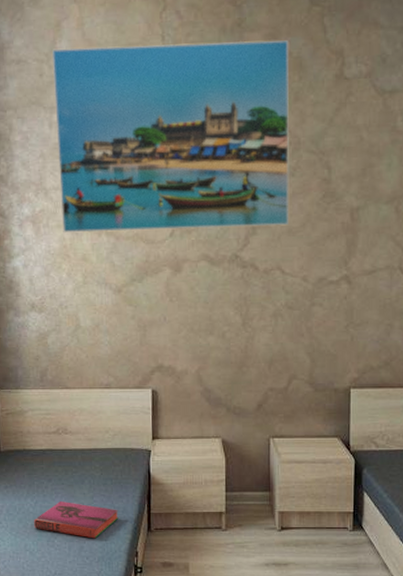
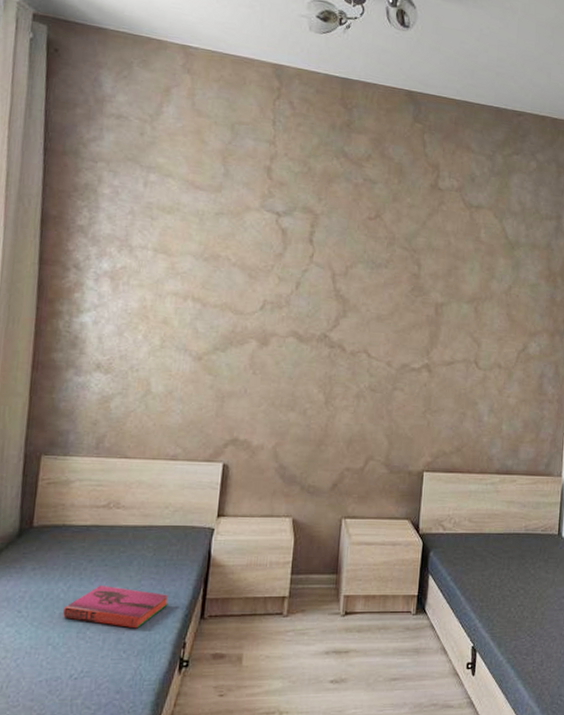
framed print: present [51,39,290,233] -> none [144,111,393,312]

